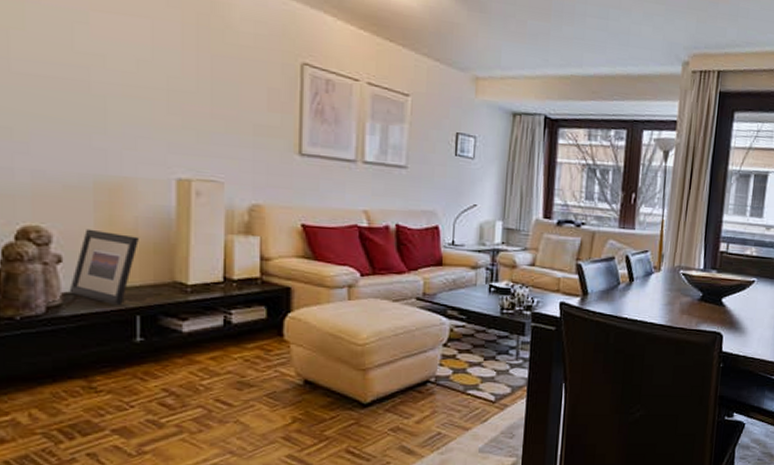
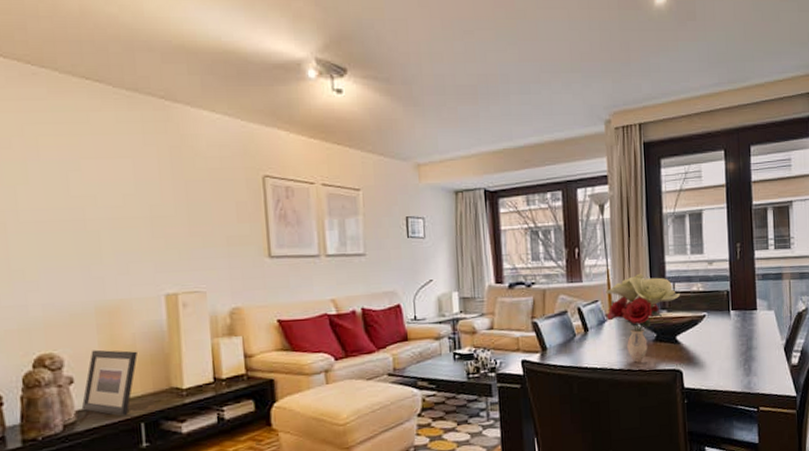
flower bouquet: none [655,229,734,320] -> present [606,273,681,363]

